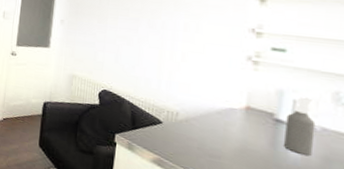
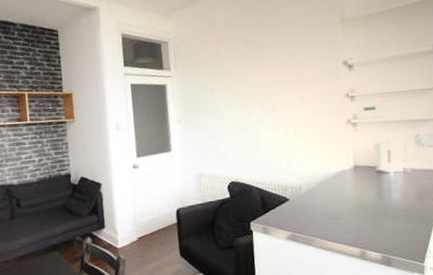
spray bottle: present [284,97,316,156] -> none [385,145,409,196]

